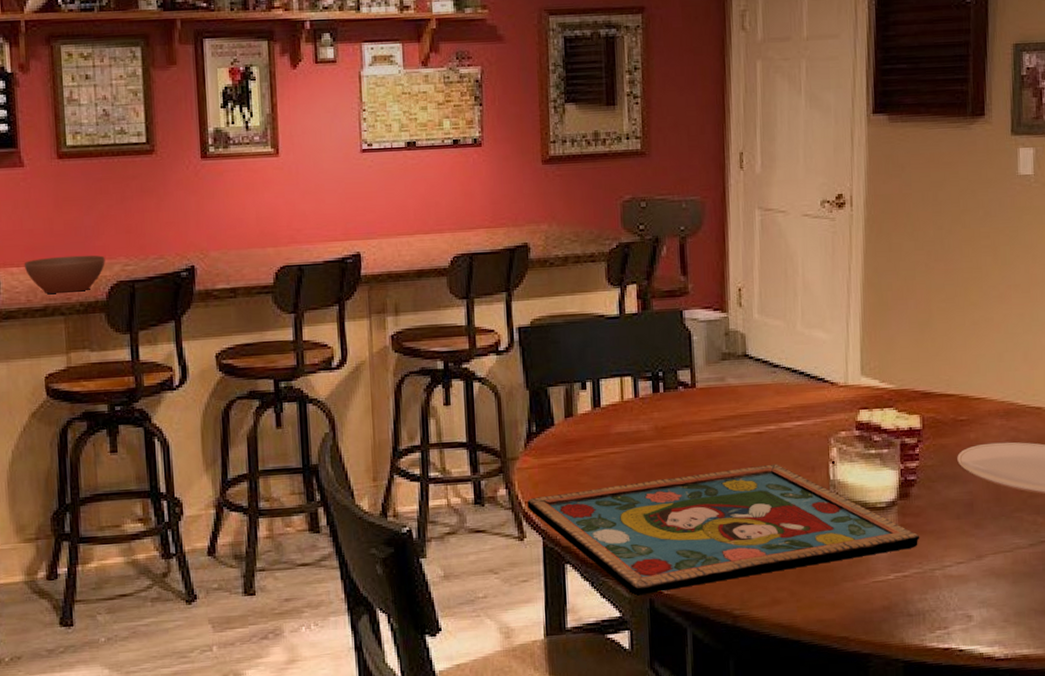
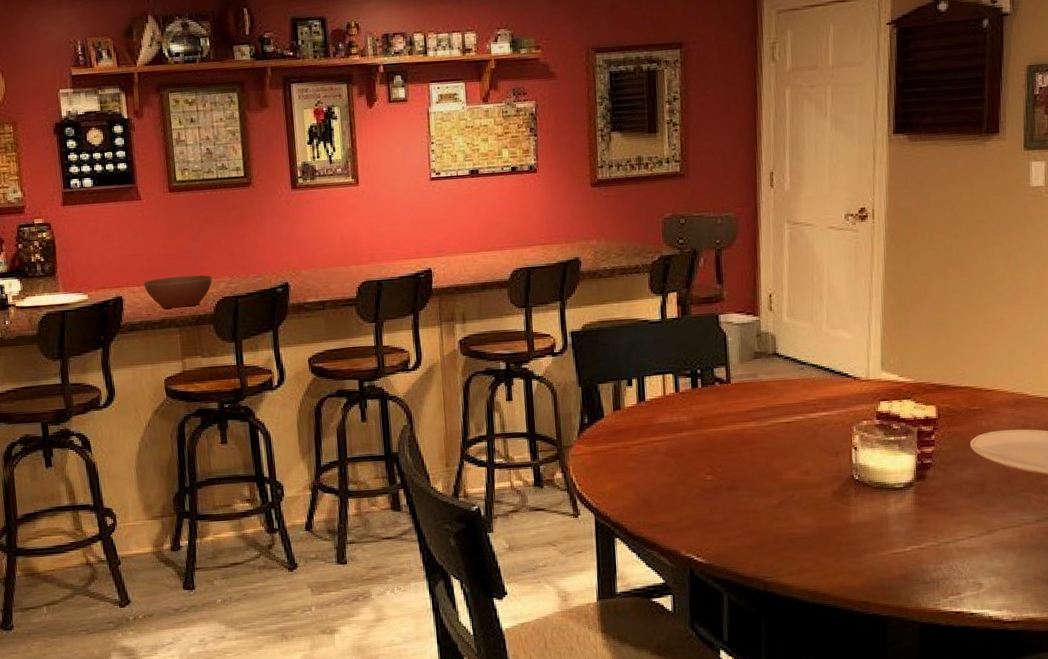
framed painting: present [527,464,920,596] -> none [581,450,935,565]

